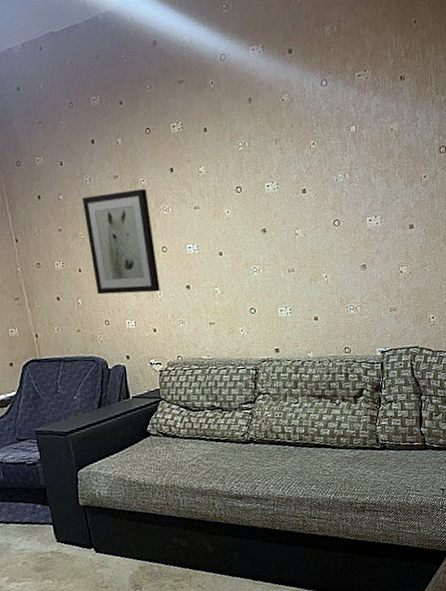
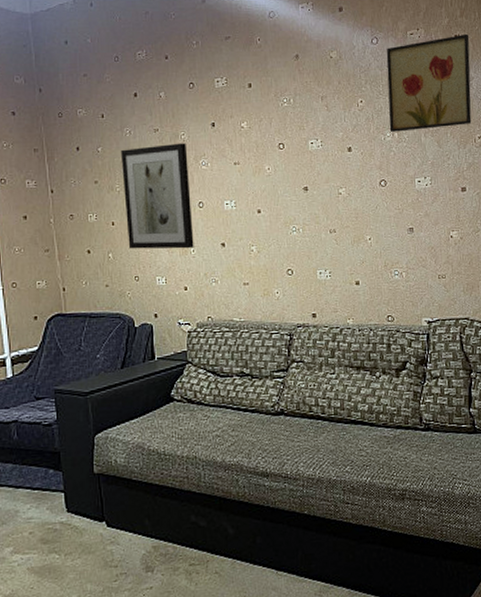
wall art: none [335,74,418,173] -> present [386,33,472,132]

